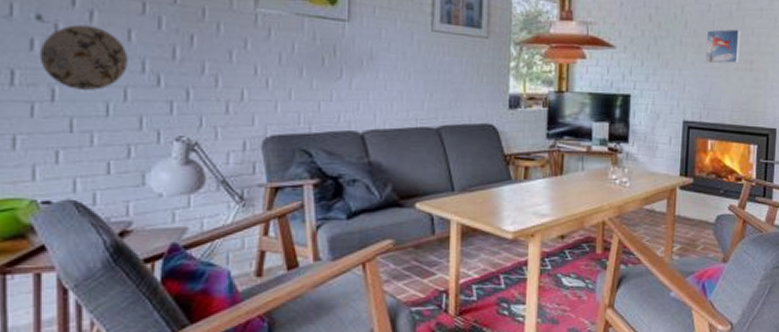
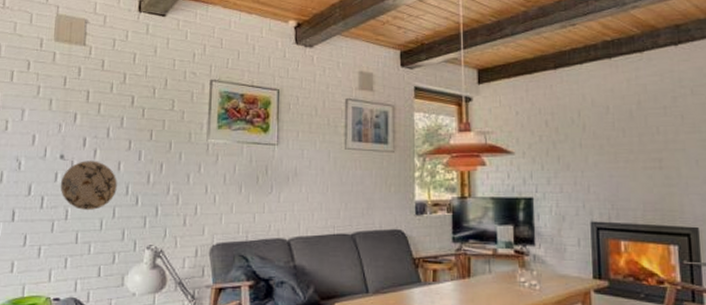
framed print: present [705,29,741,64] -> none [607,128,646,164]

